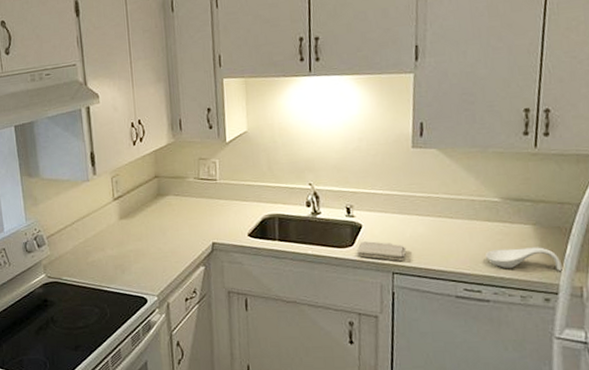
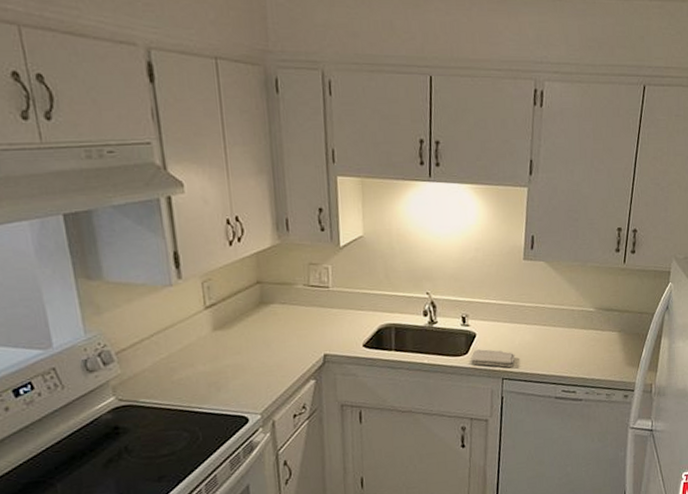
spoon rest: present [484,247,563,271] -> none [580,351,638,371]

